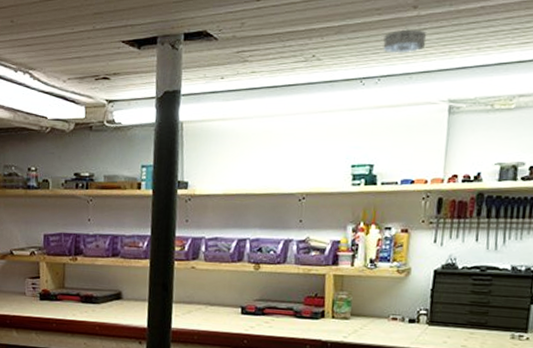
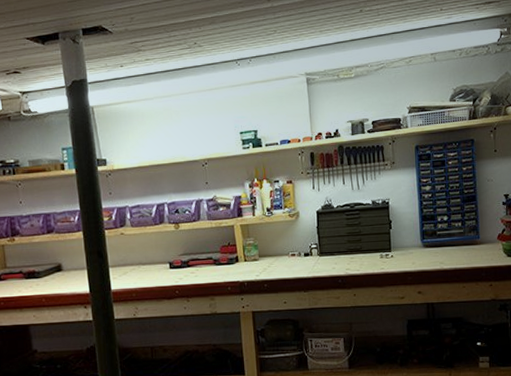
smoke detector: present [382,29,427,54] -> none [249,18,282,38]

